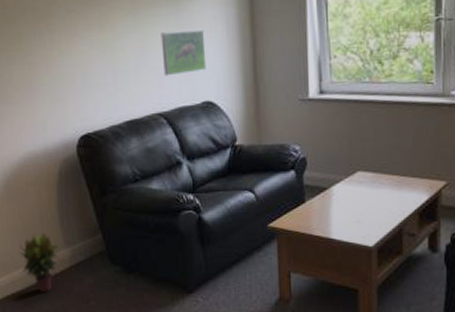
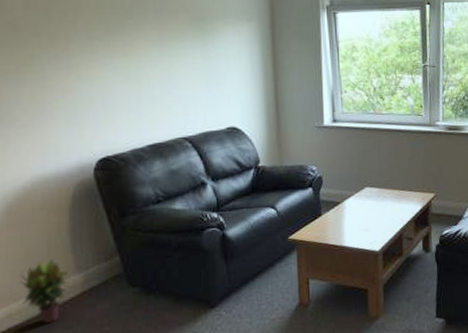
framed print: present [160,29,207,76] -> none [187,63,232,104]

